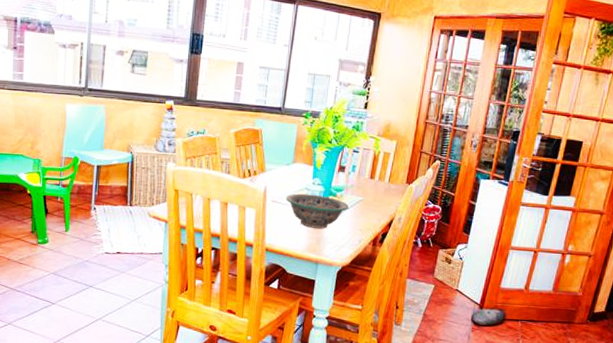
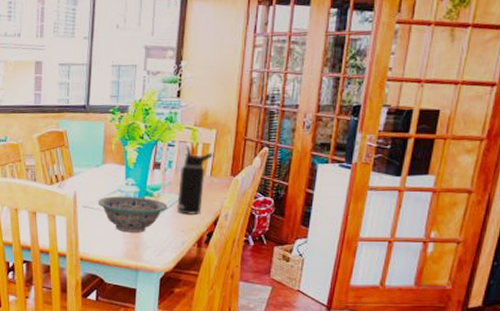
water bottle: none [356,153,392,216] -> present [176,146,213,215]

